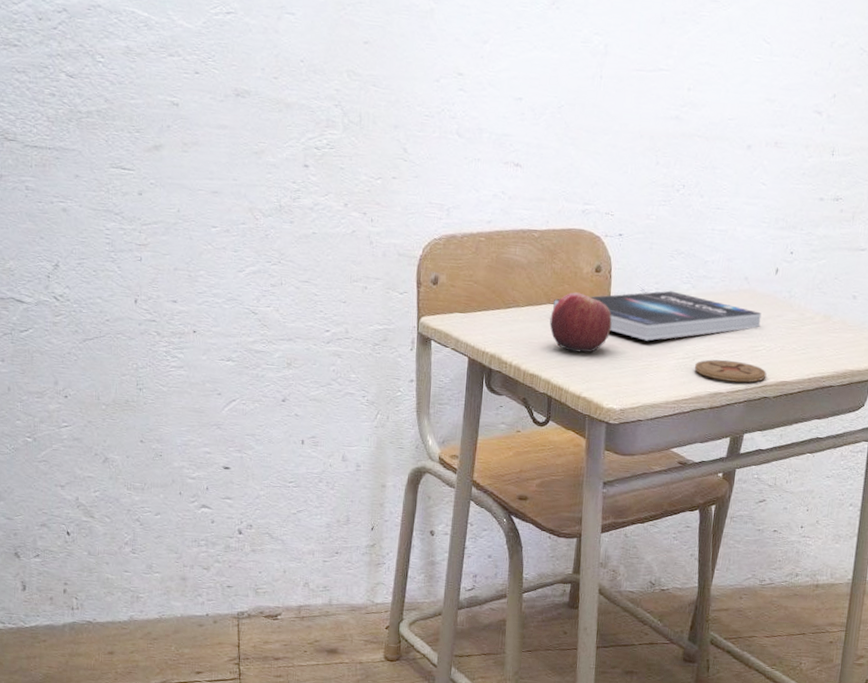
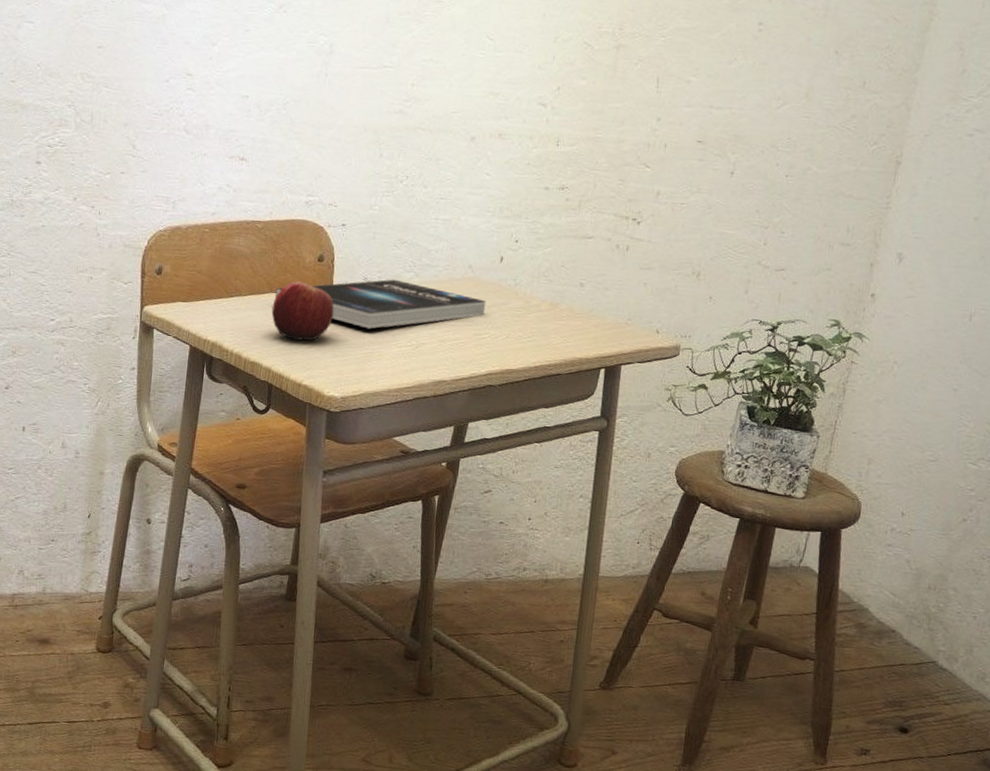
coaster: present [694,359,767,383] -> none [417,347,492,371]

